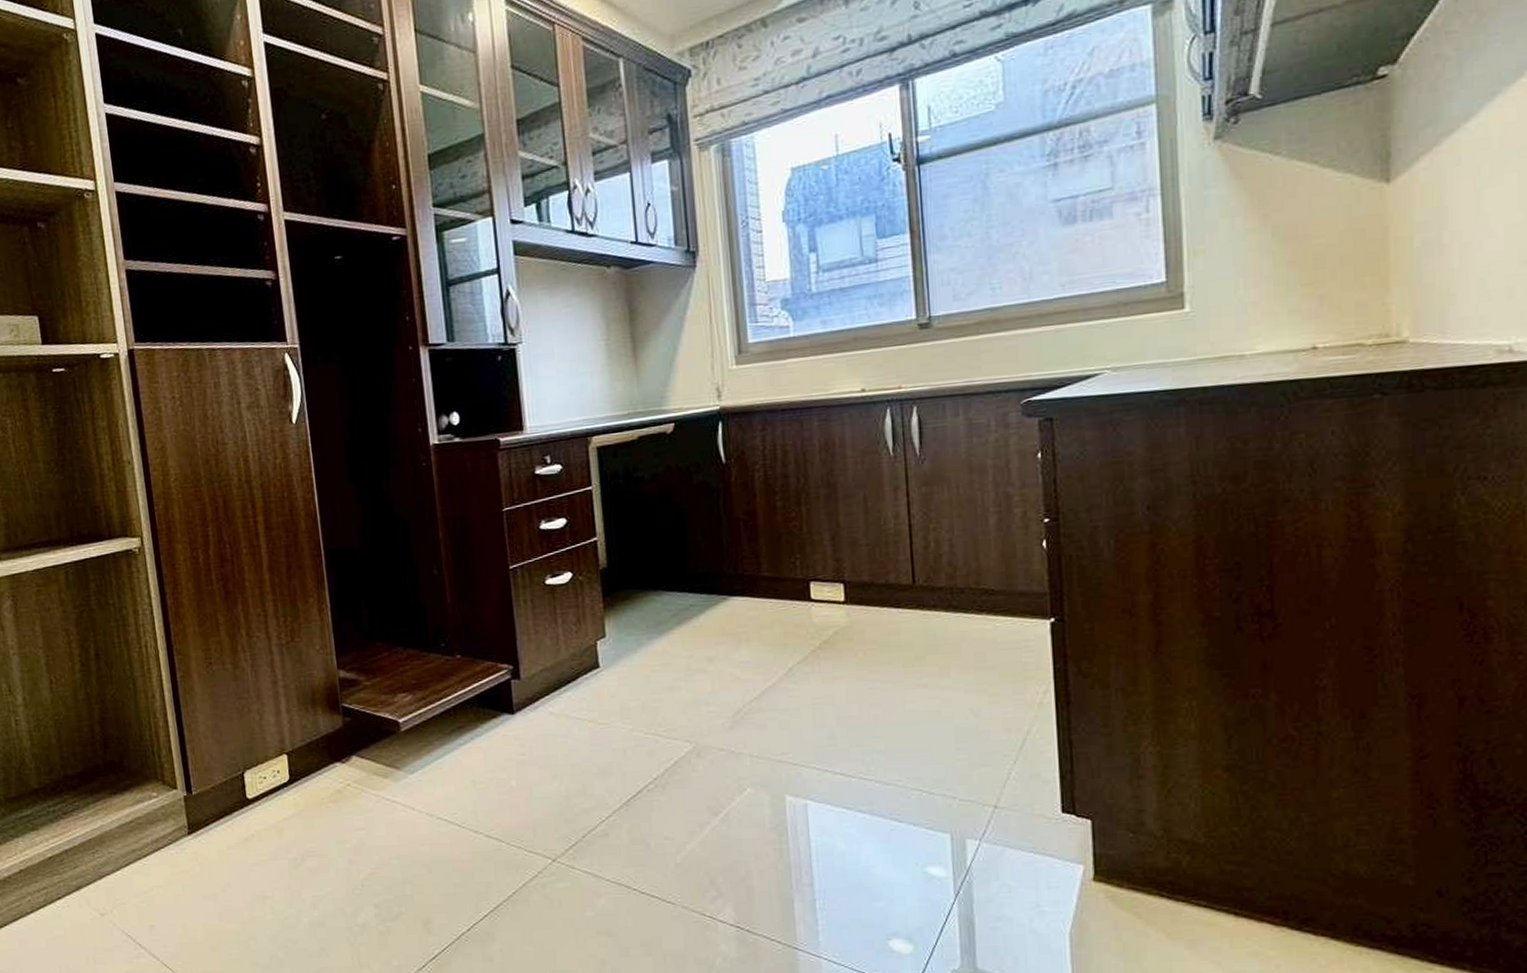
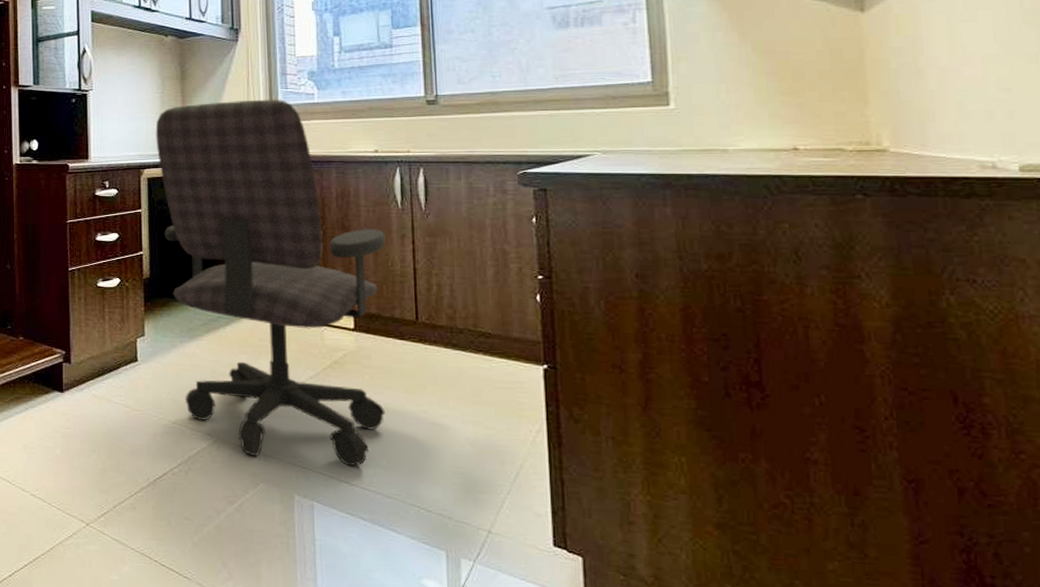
office chair: none [602,336,882,760] -> present [155,99,386,467]

